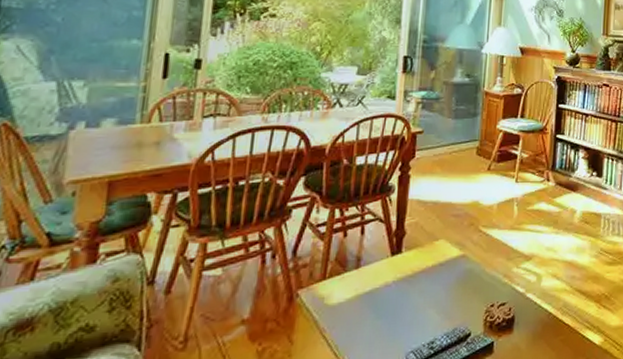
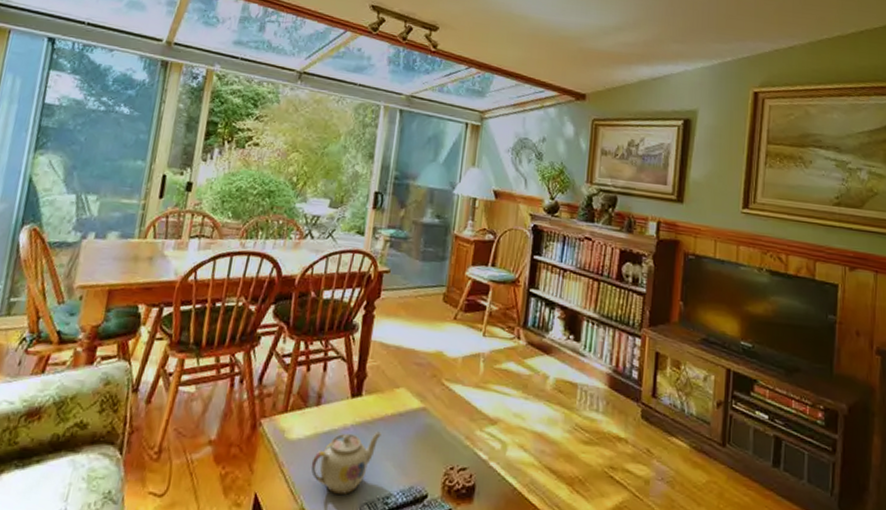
teapot: none [353,283,423,349] -> present [310,431,381,496]

